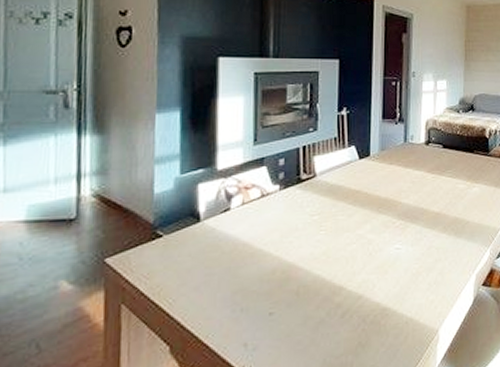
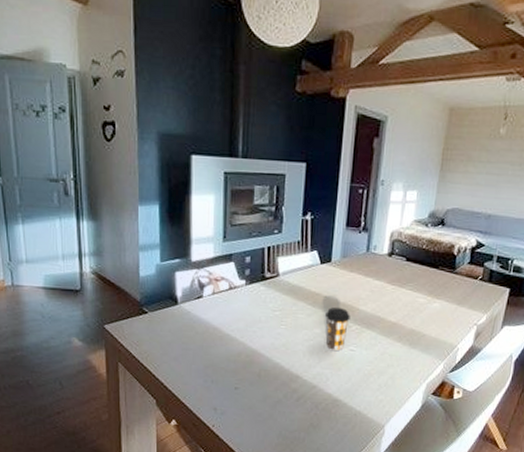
coffee cup: none [367,204,393,253] -> present [325,308,350,352]

